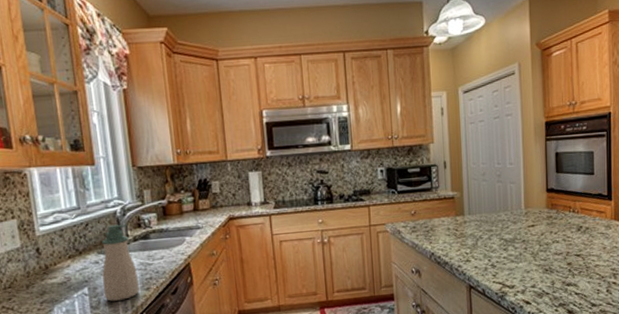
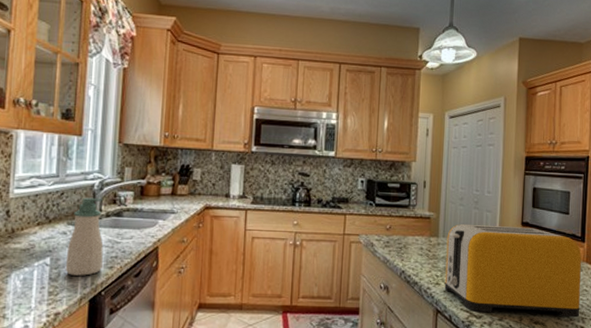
toaster: none [473,193,611,282] -> present [444,223,582,318]

